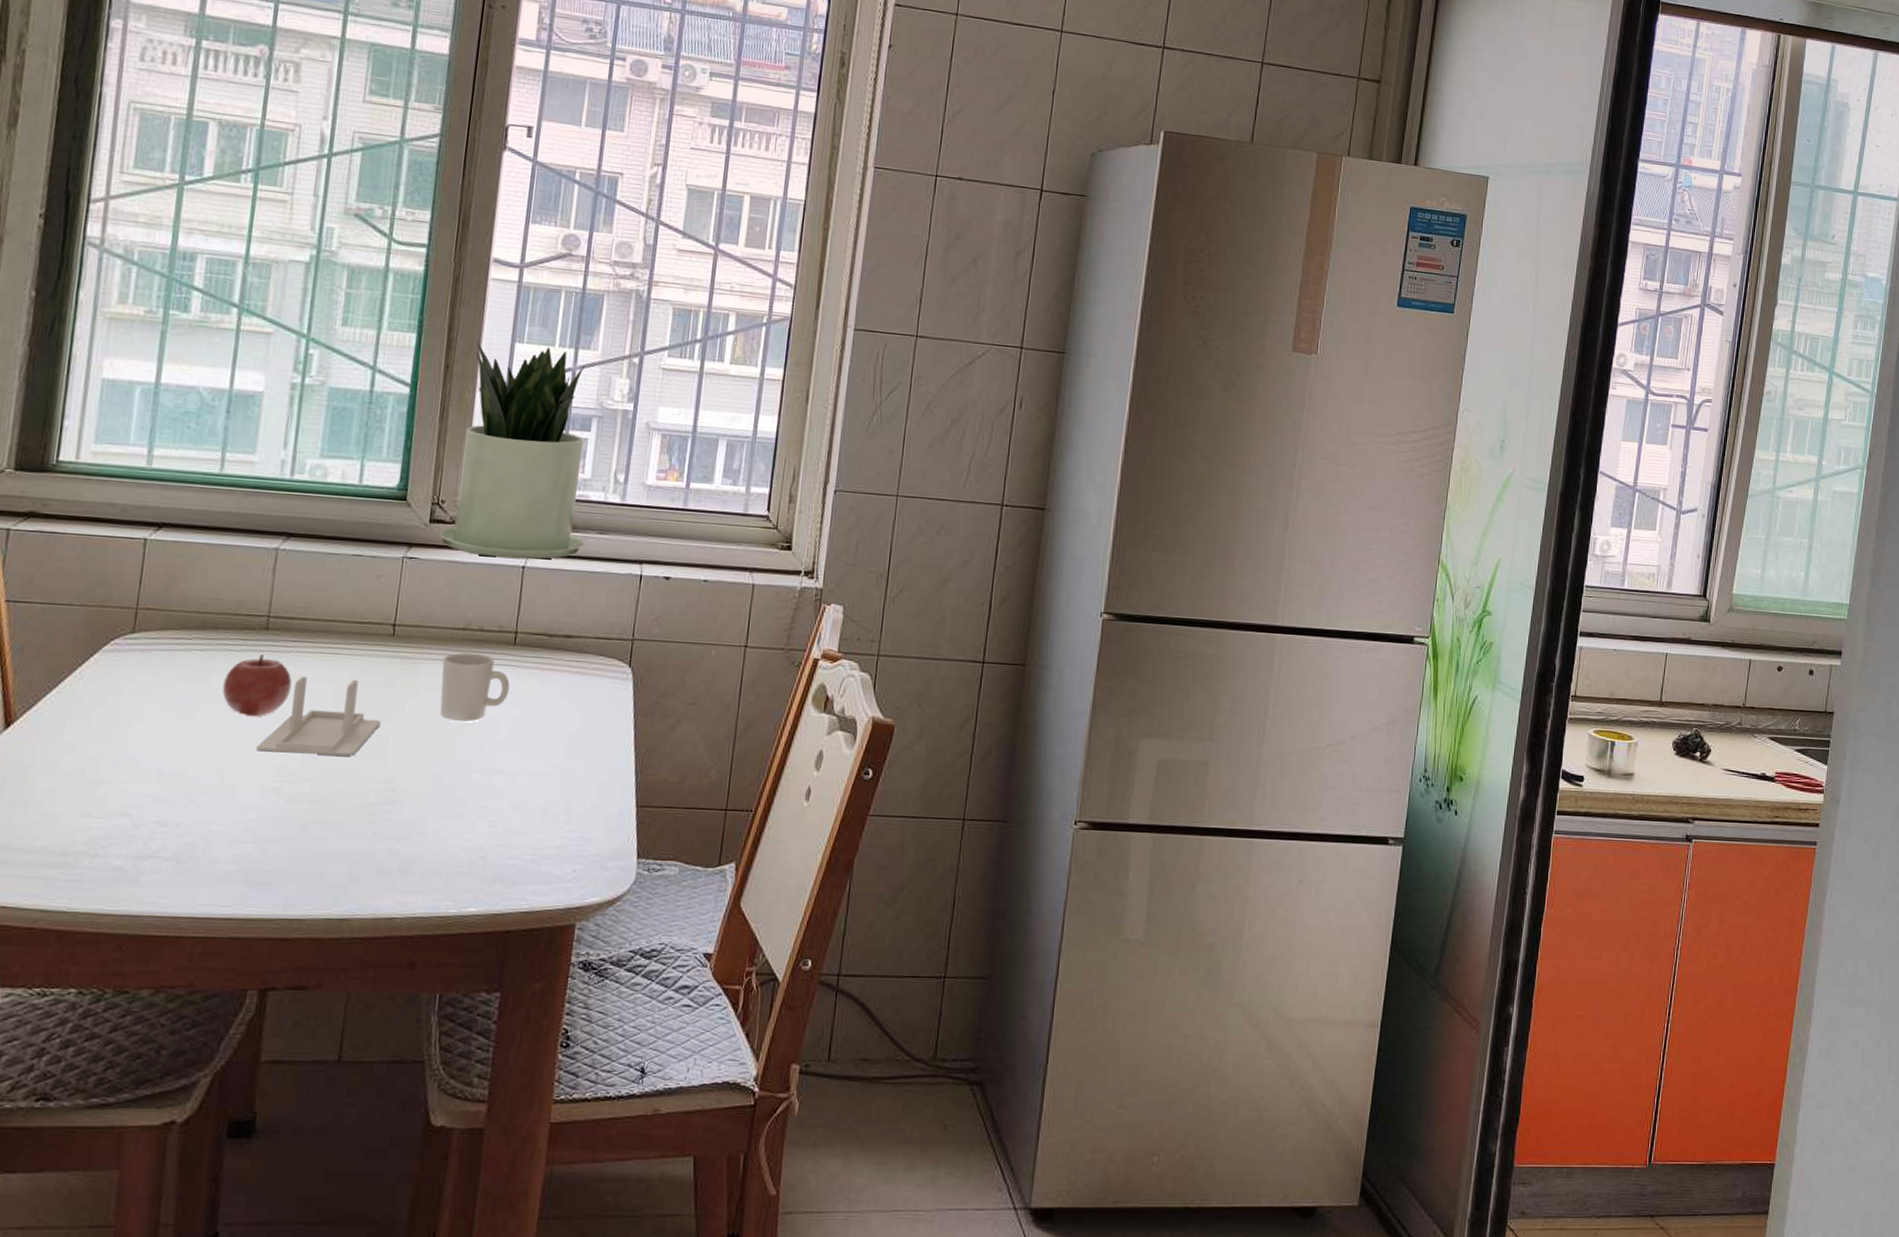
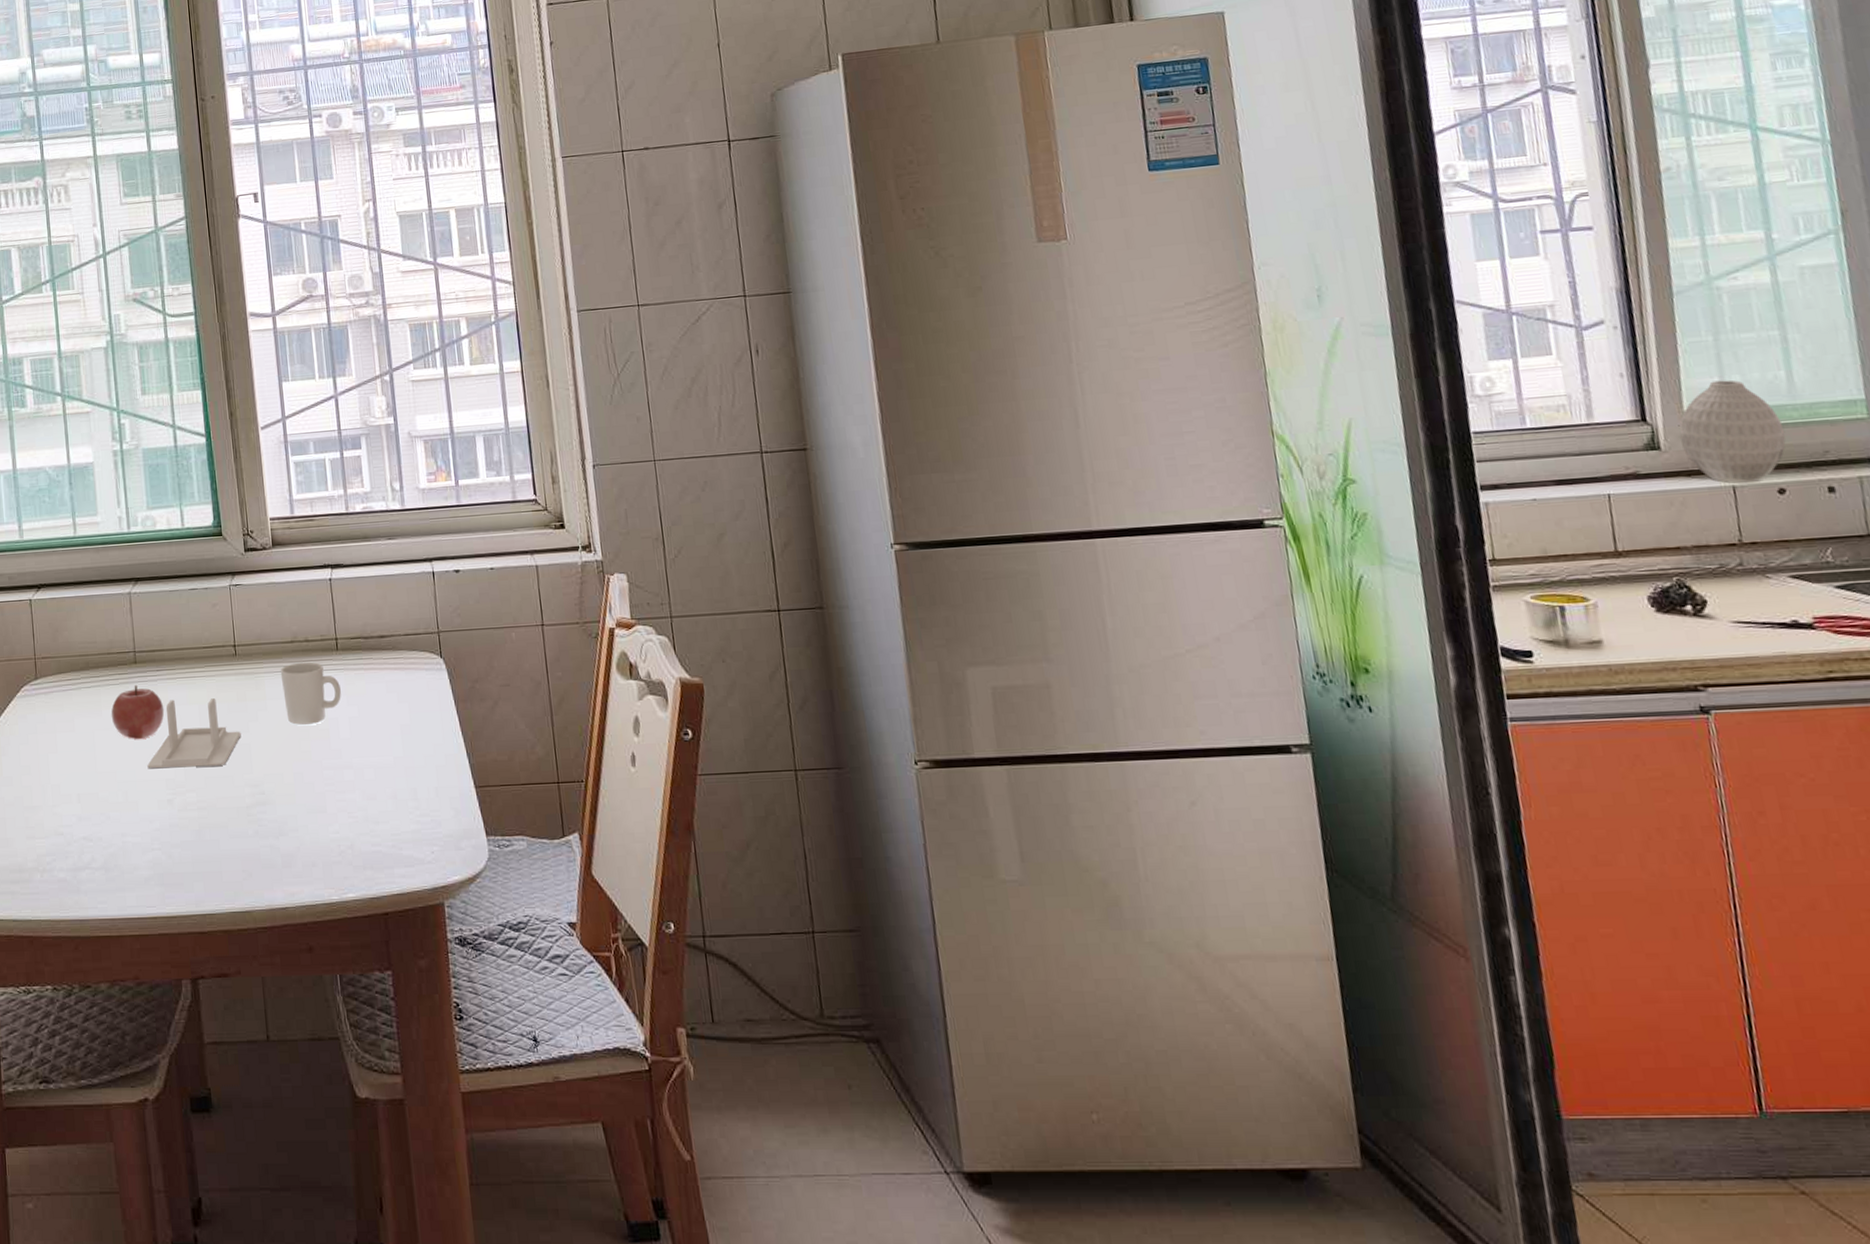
planter: present [439,342,585,560] -> none [251,381,377,575]
vase: none [1725,572,1793,660] -> present [1679,380,1786,484]

